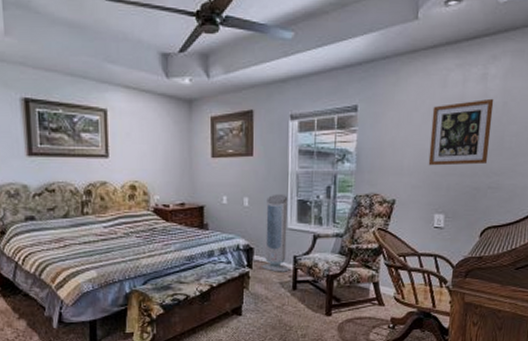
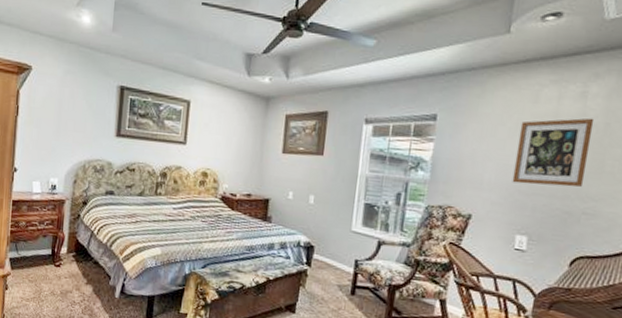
air purifier: present [261,193,290,272] -> none [320,195,355,276]

